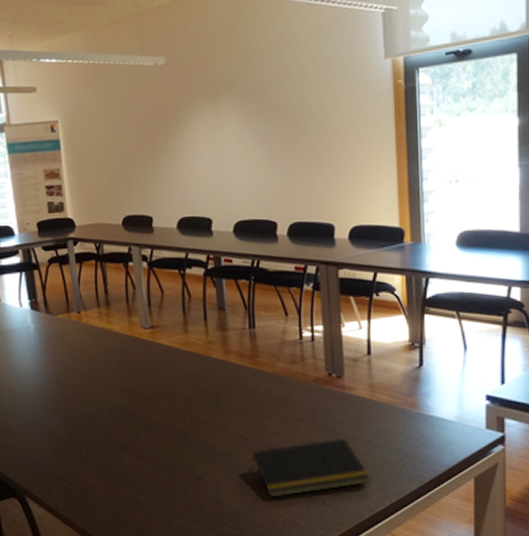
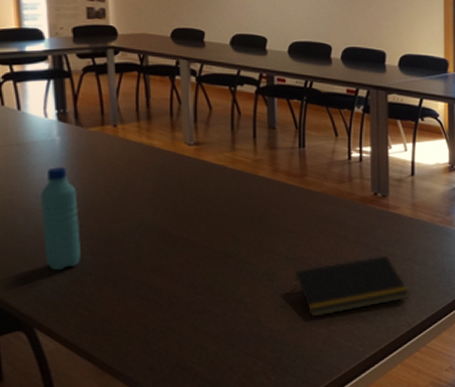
water bottle: none [22,352,58,445] -> present [41,167,81,270]

